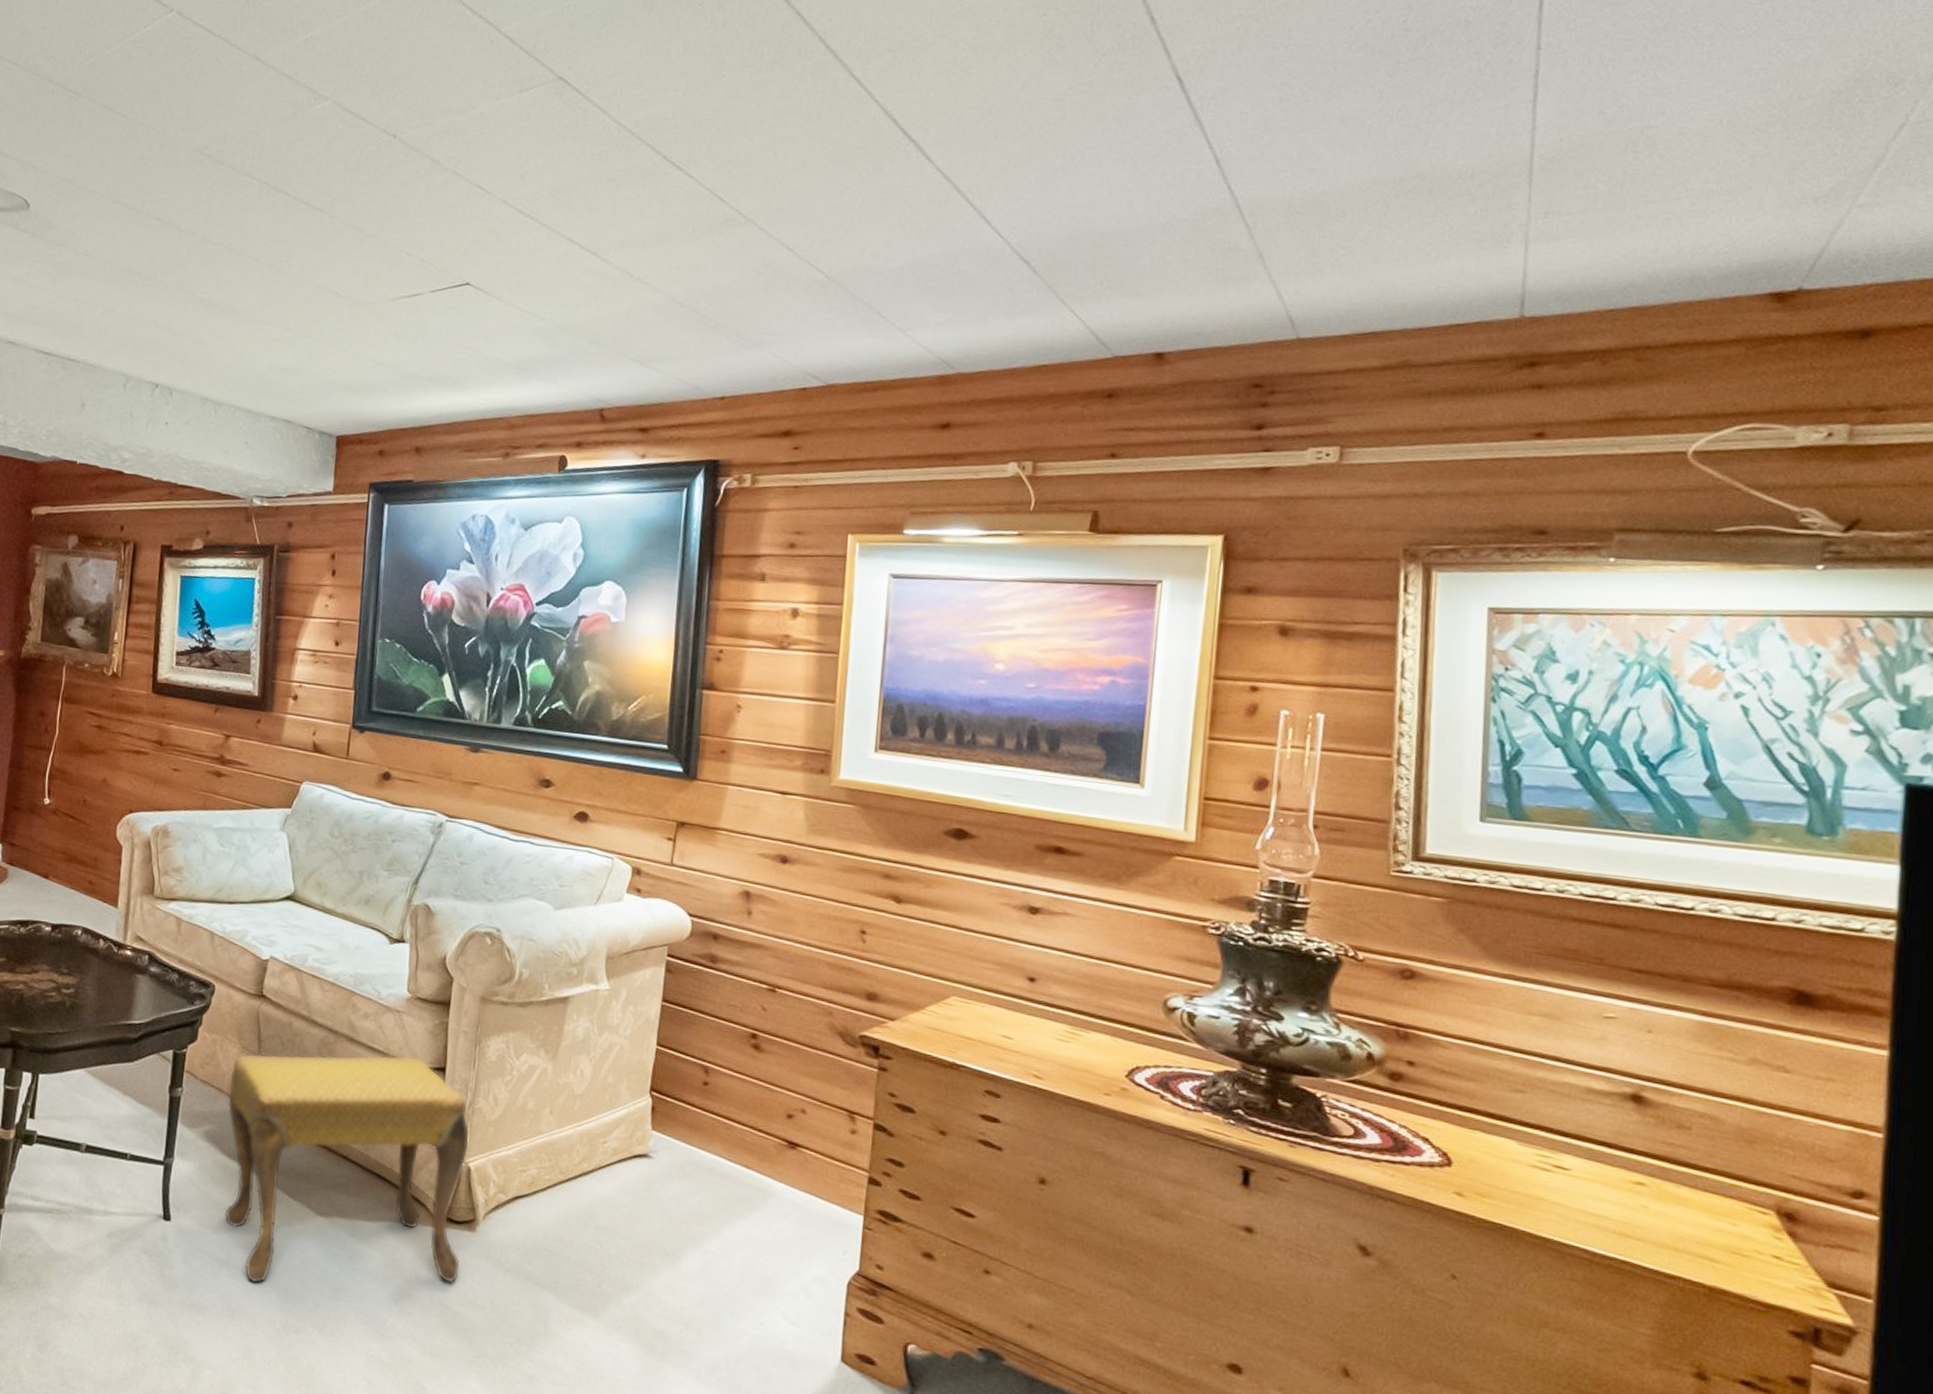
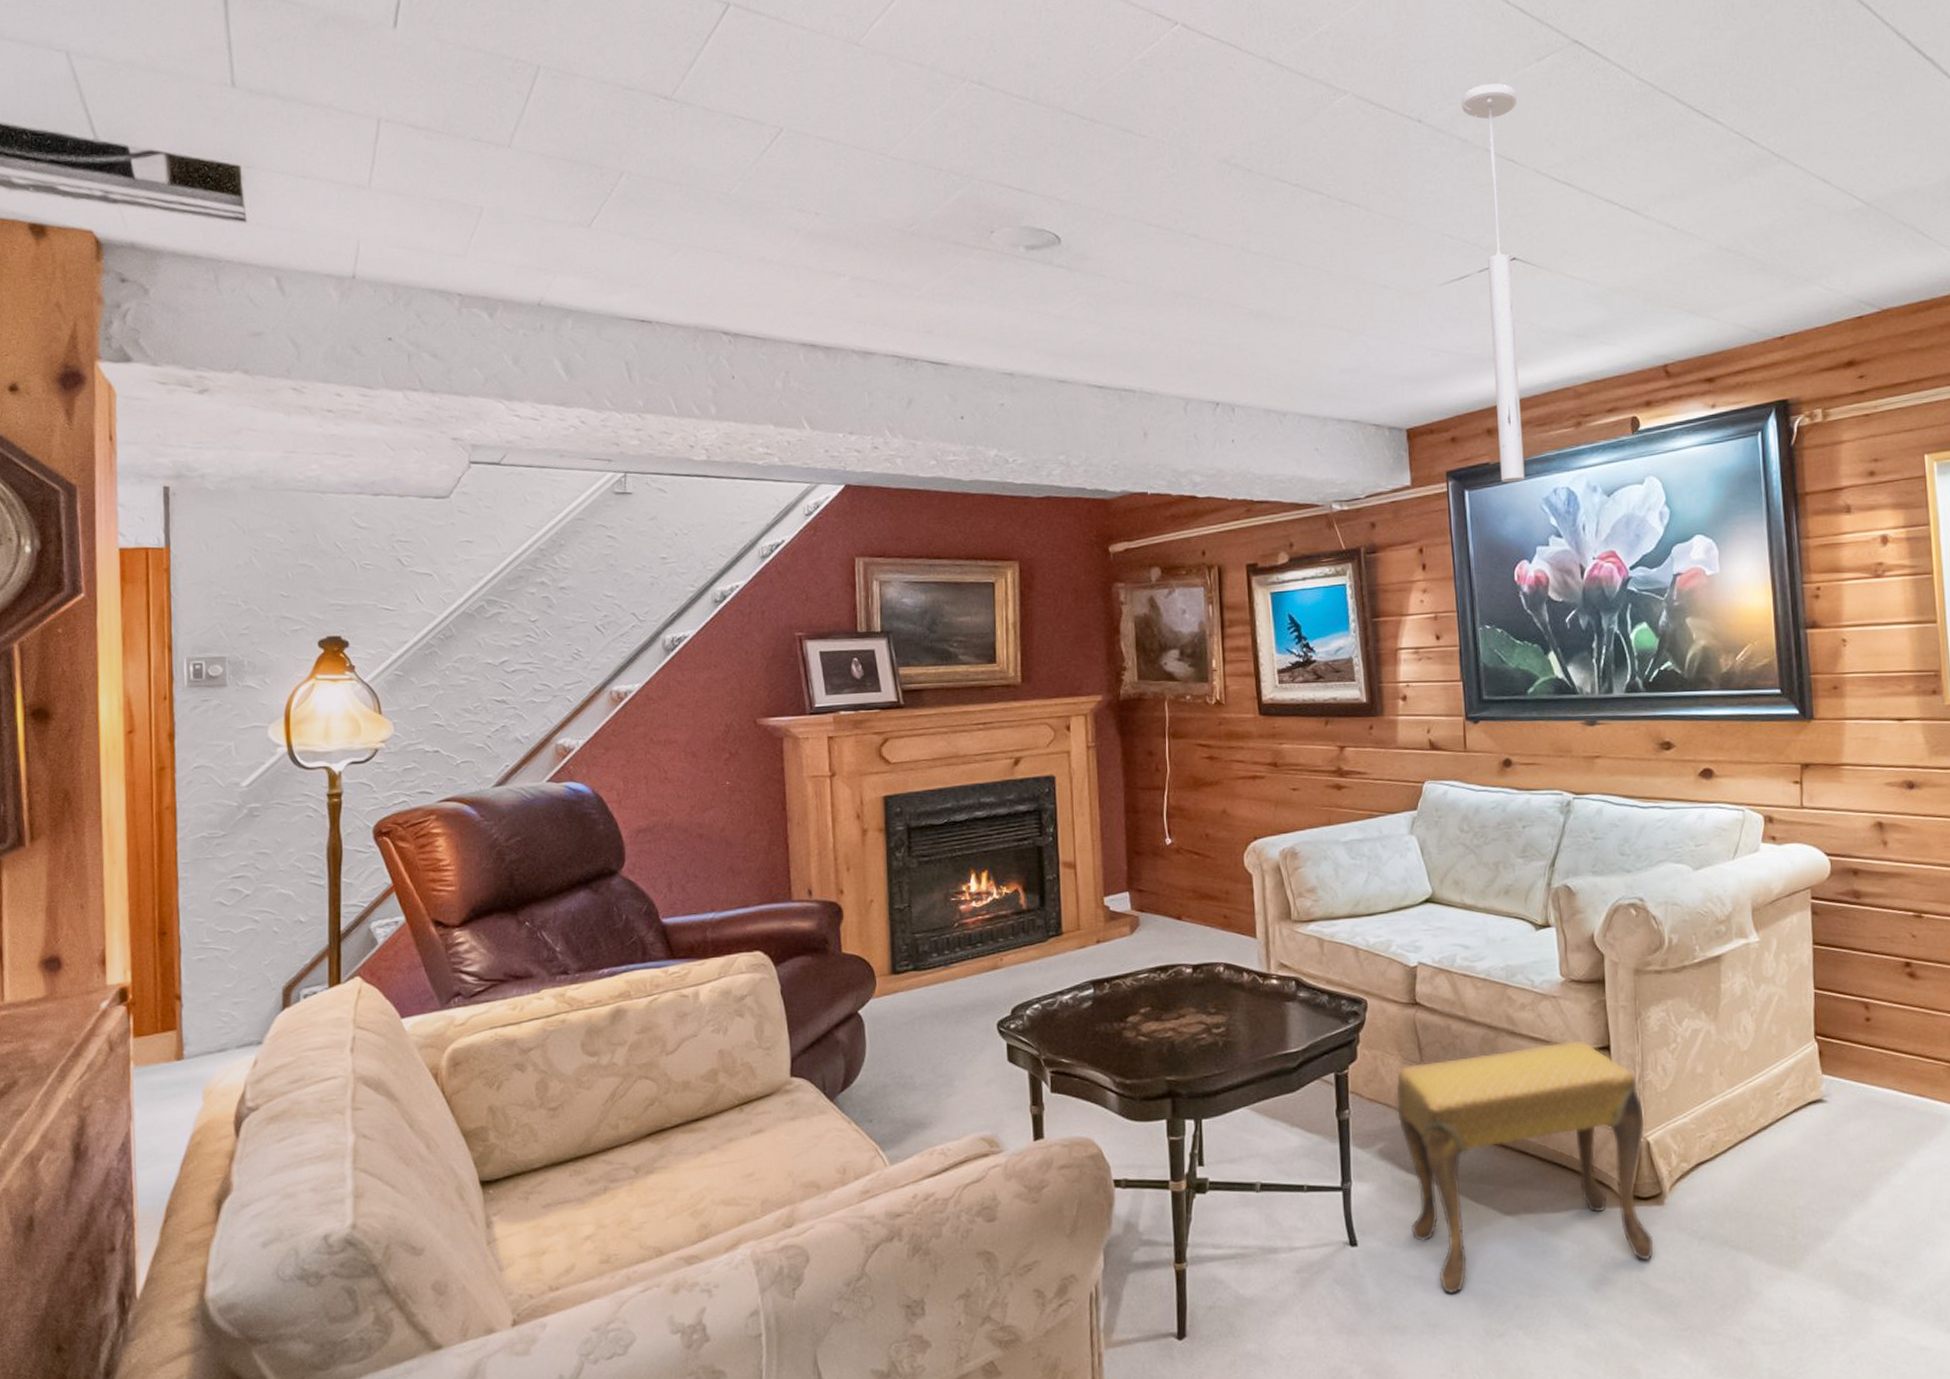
ceiling light: none [422,109,496,503] -> present [1461,83,1525,483]

